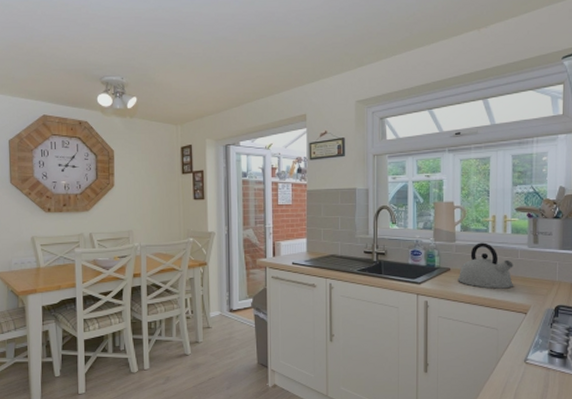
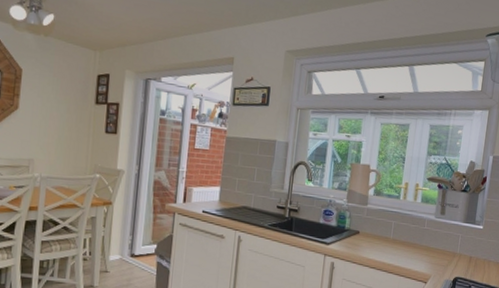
kettle: present [458,242,513,289] -> none [365,208,420,257]

